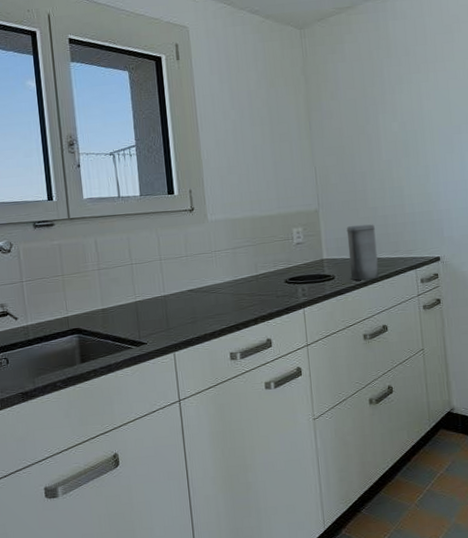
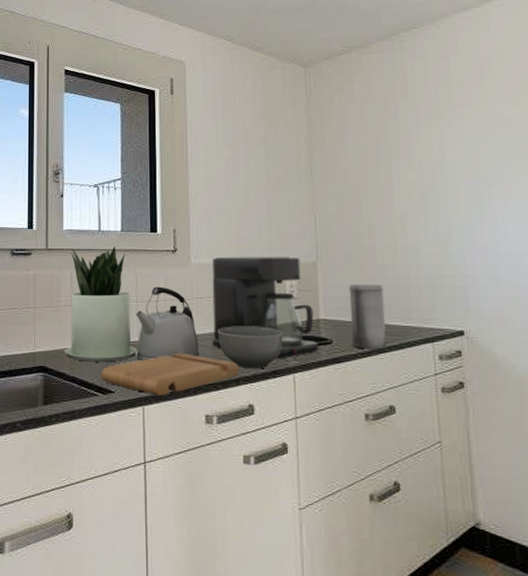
planter: none [93,210,165,320] -> present [64,246,138,362]
cutting board: none [133,301,257,342] -> present [101,353,239,397]
kettle: none [160,244,222,314] -> present [136,286,200,362]
coffee maker: none [227,206,323,296] -> present [212,257,318,358]
bowl: none [236,271,294,309] -> present [217,327,284,369]

